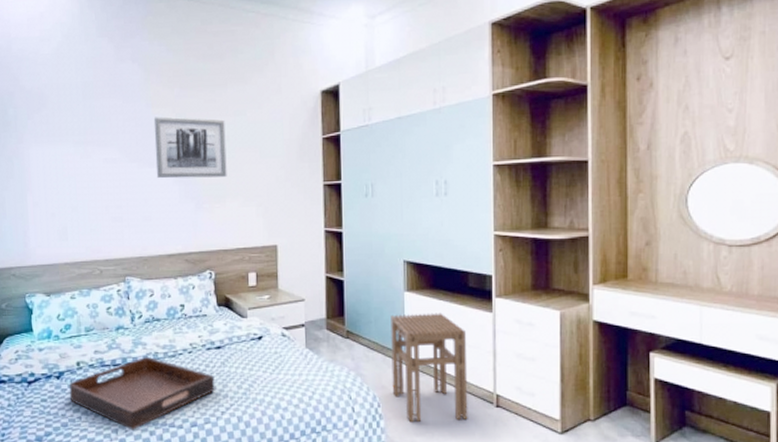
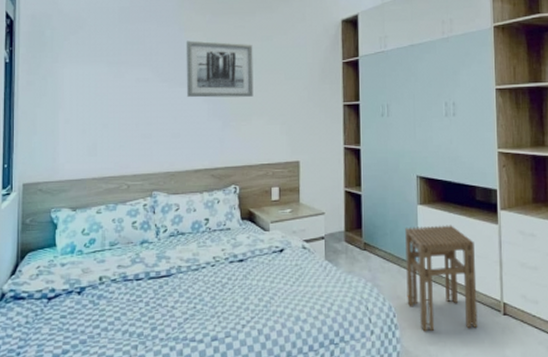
serving tray: present [69,356,215,430] -> none [90,270,237,346]

